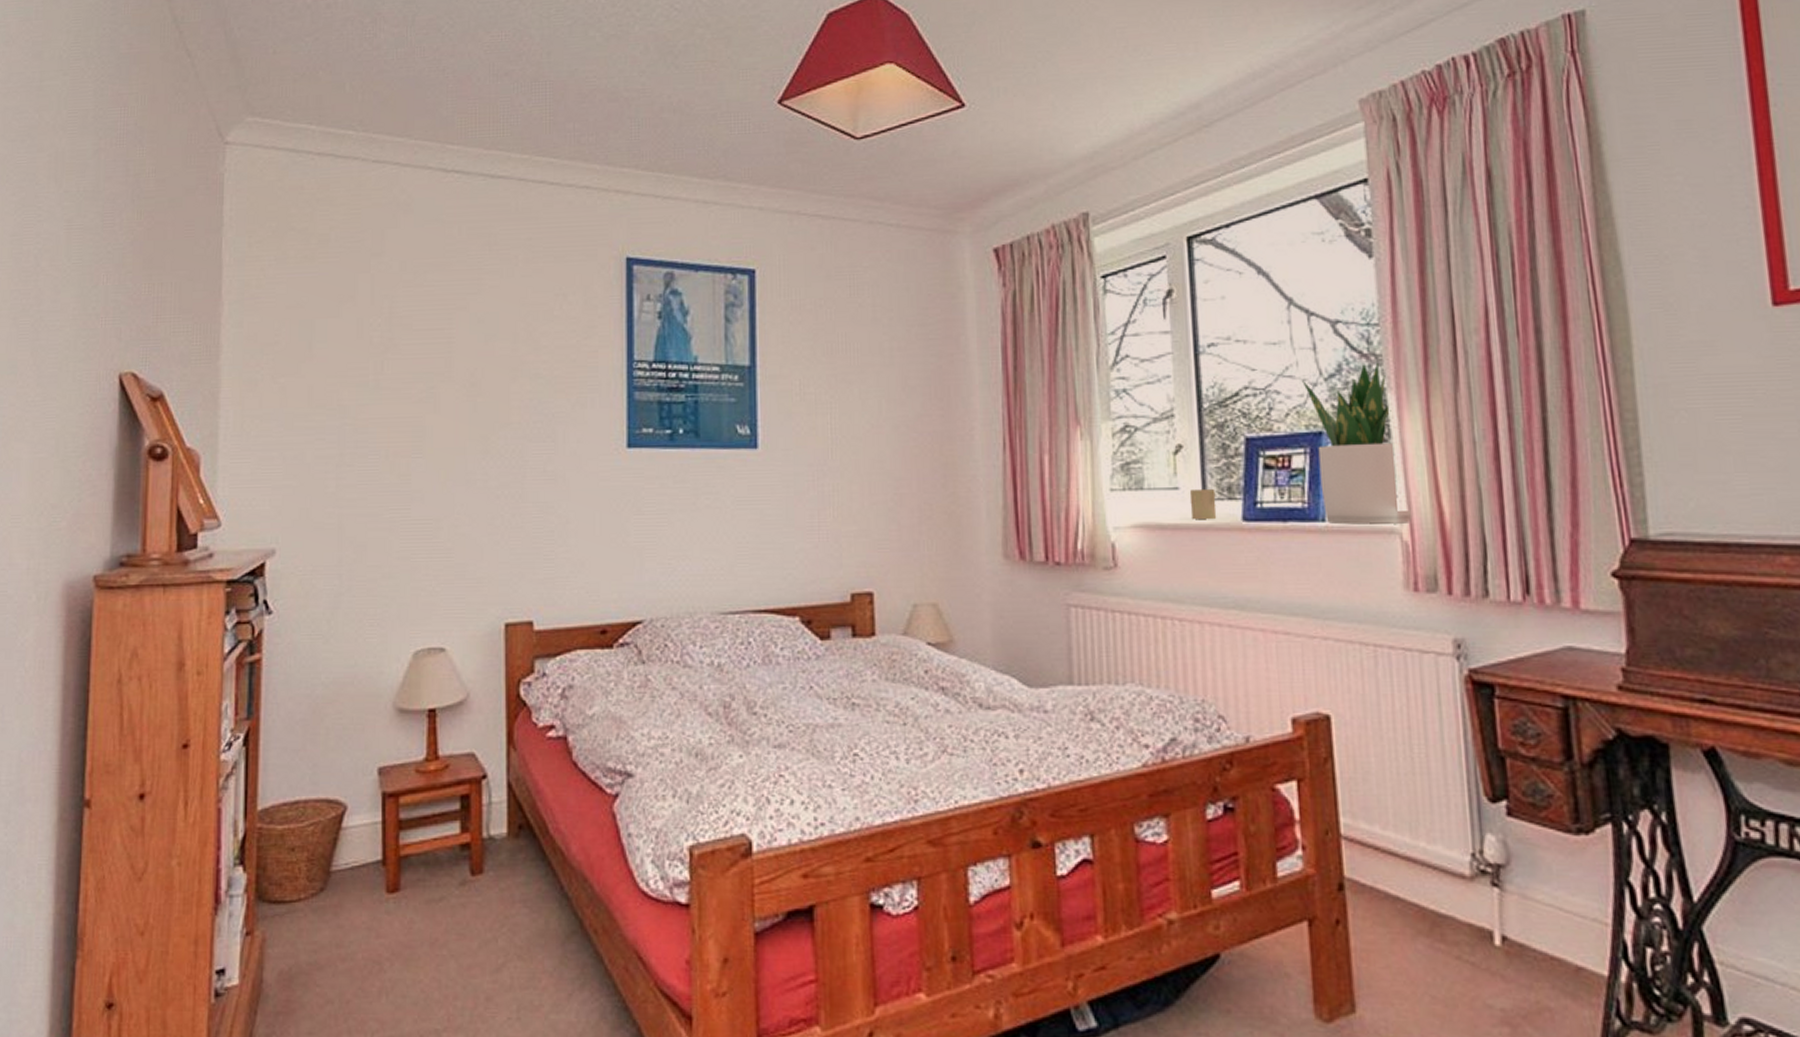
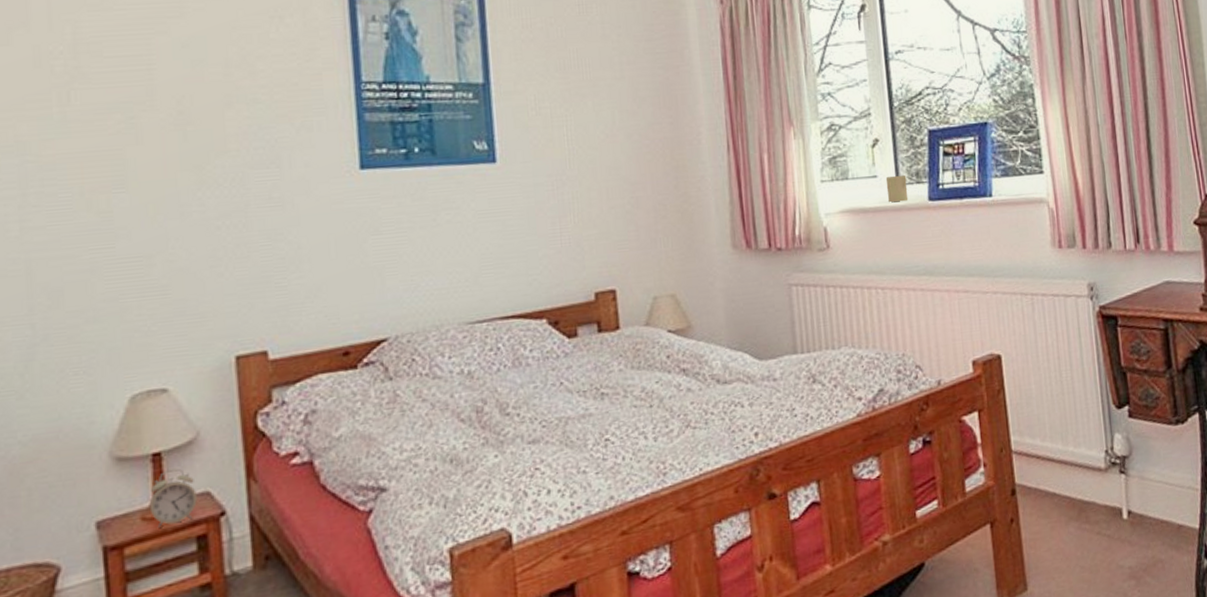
alarm clock: none [422,726,463,781] -> present [149,468,197,527]
planter: present [1302,363,1412,526] -> none [970,64,1056,199]

